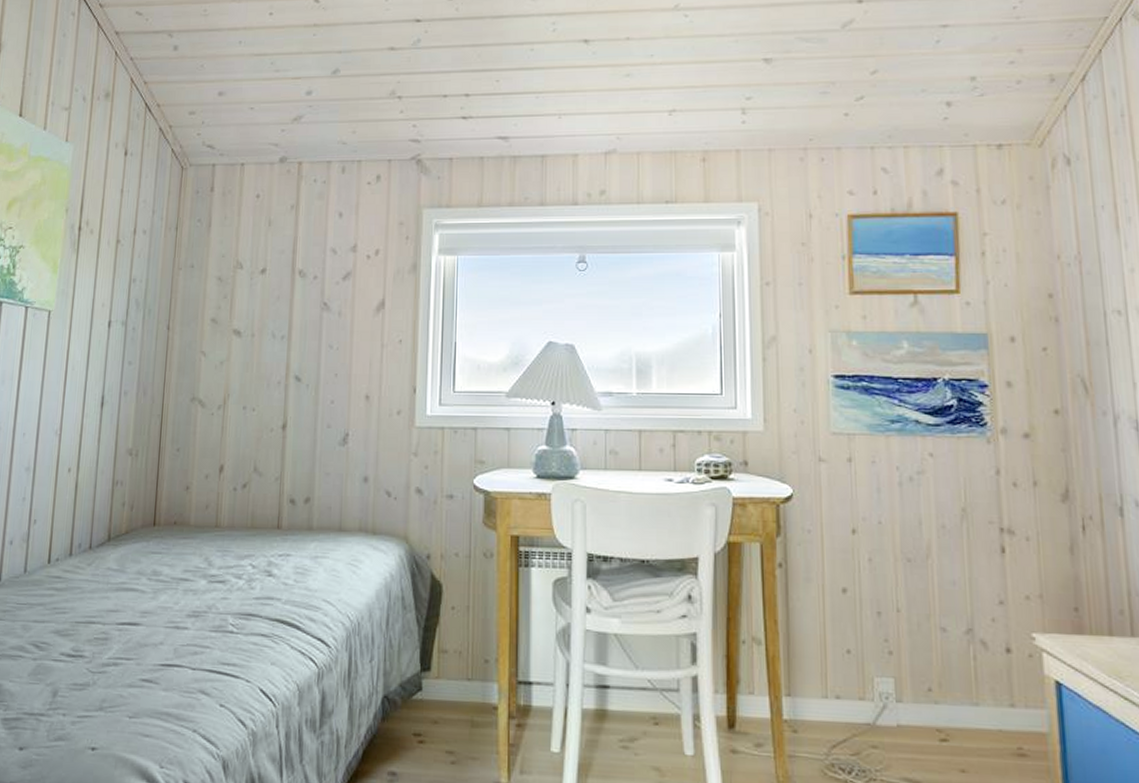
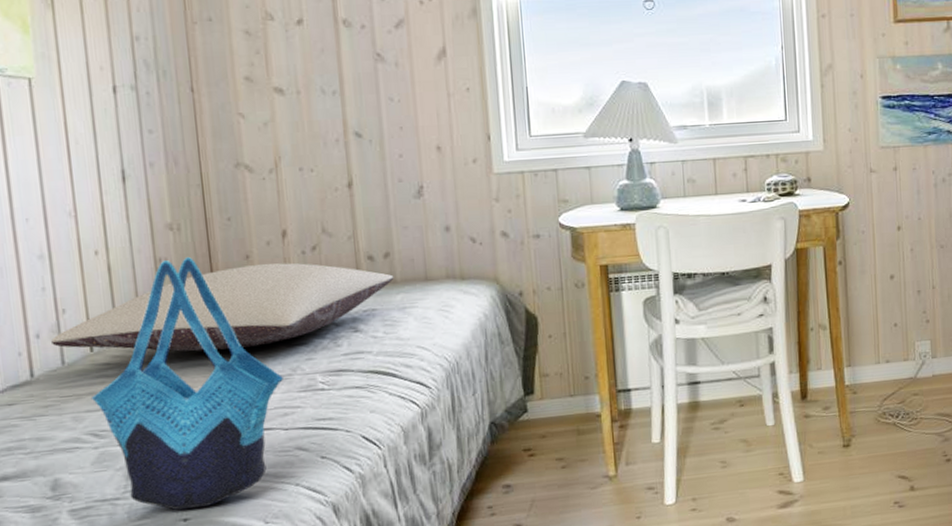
pillow: none [20,496,311,578] -> present [51,263,394,352]
tote bag: none [40,483,199,739] -> present [91,257,283,510]

